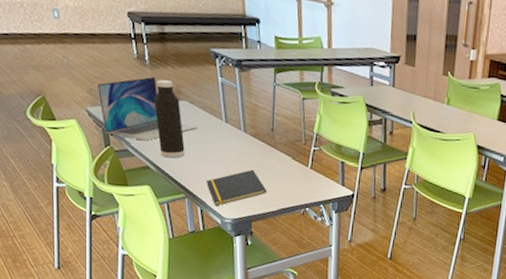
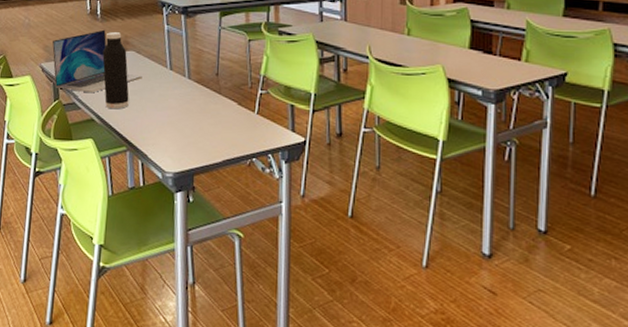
notepad: present [205,169,267,207] -> none [148,117,211,160]

